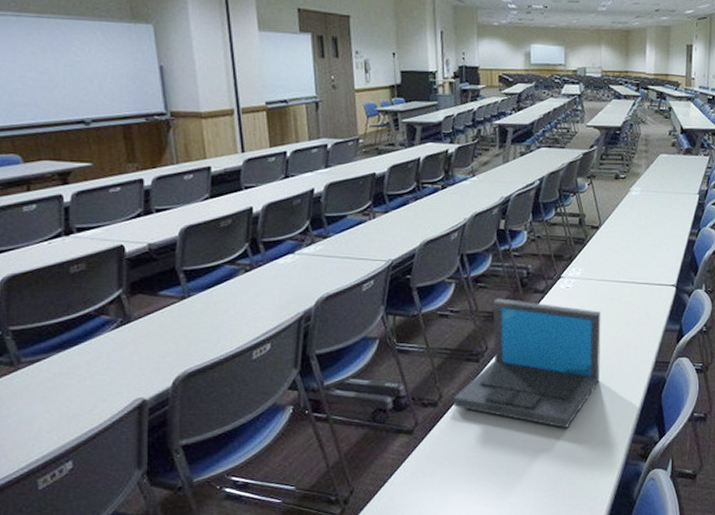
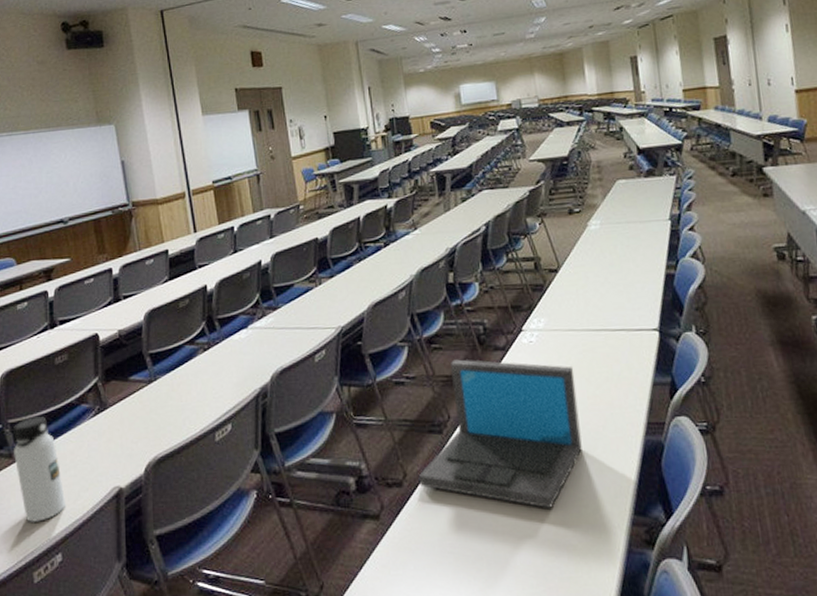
water bottle: none [14,325,80,430] -> present [12,416,66,522]

